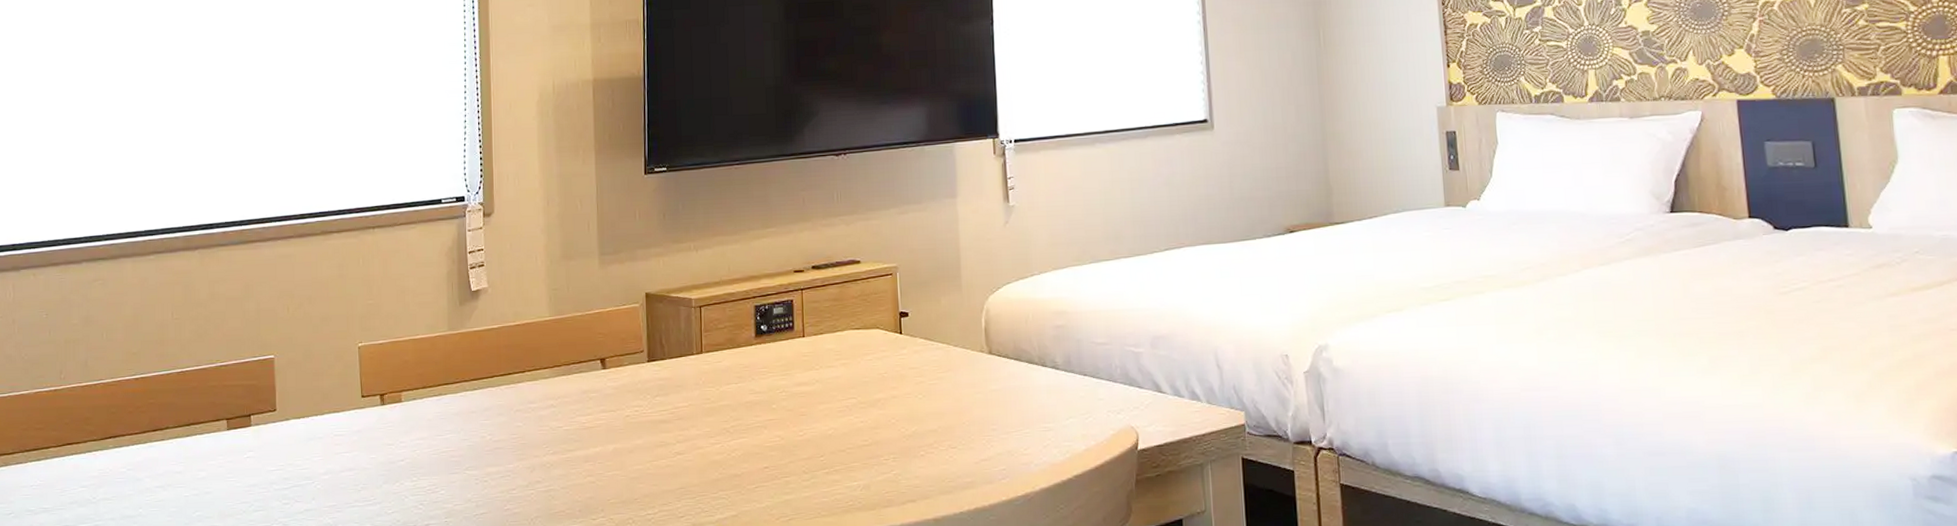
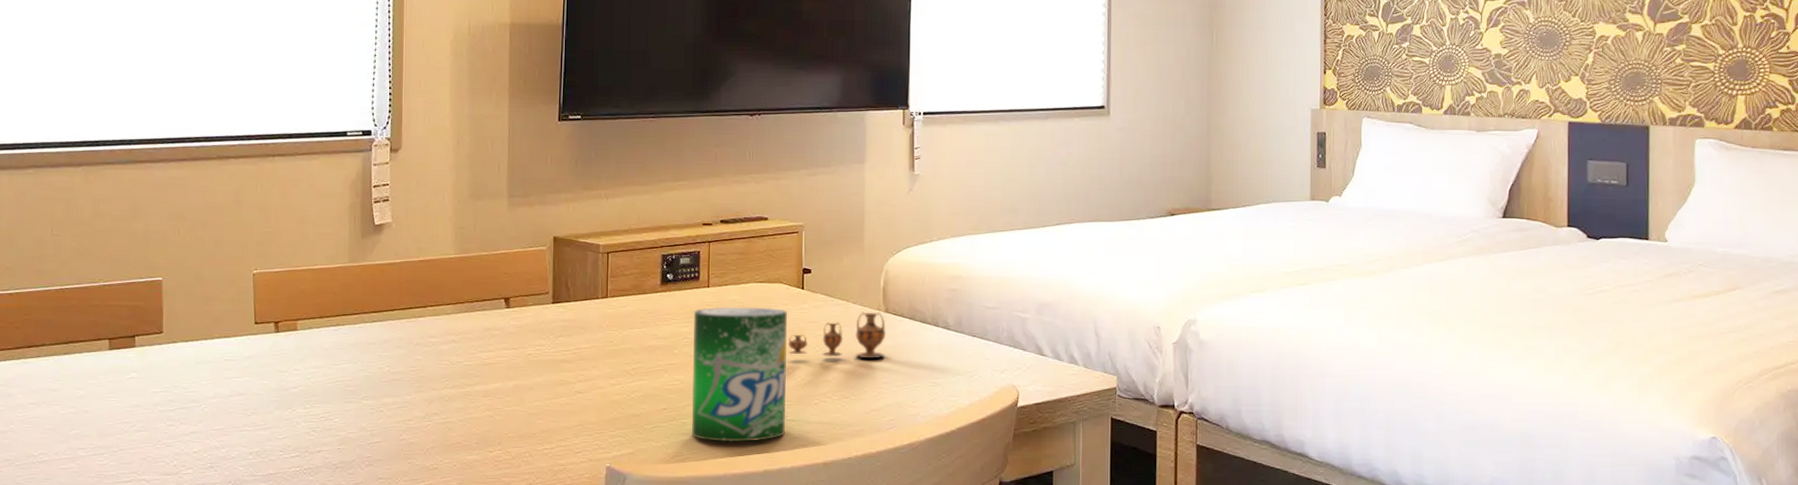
beverage can: none [790,355,892,500] -> present [692,307,787,442]
vase: none [889,354,992,405] -> present [787,312,886,359]

